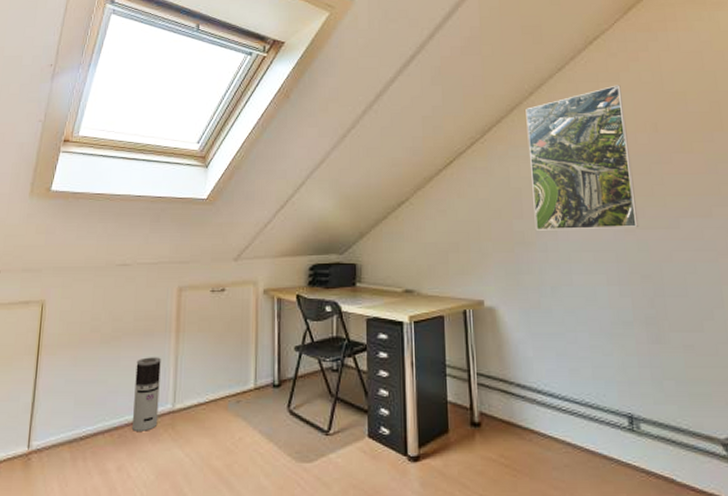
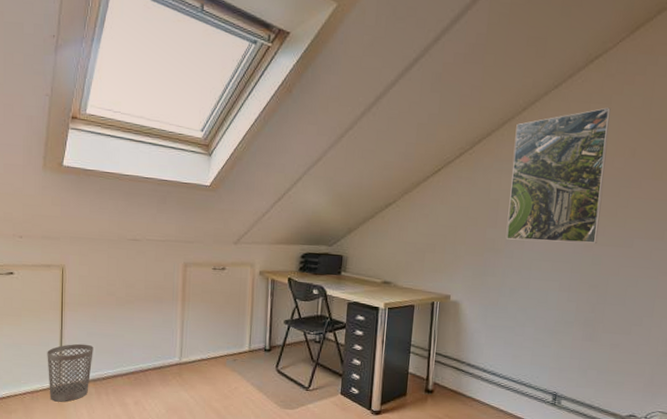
wastebasket: none [15,395,72,475] -> present [47,343,93,402]
air purifier: present [131,357,161,431] -> none [145,319,169,377]

